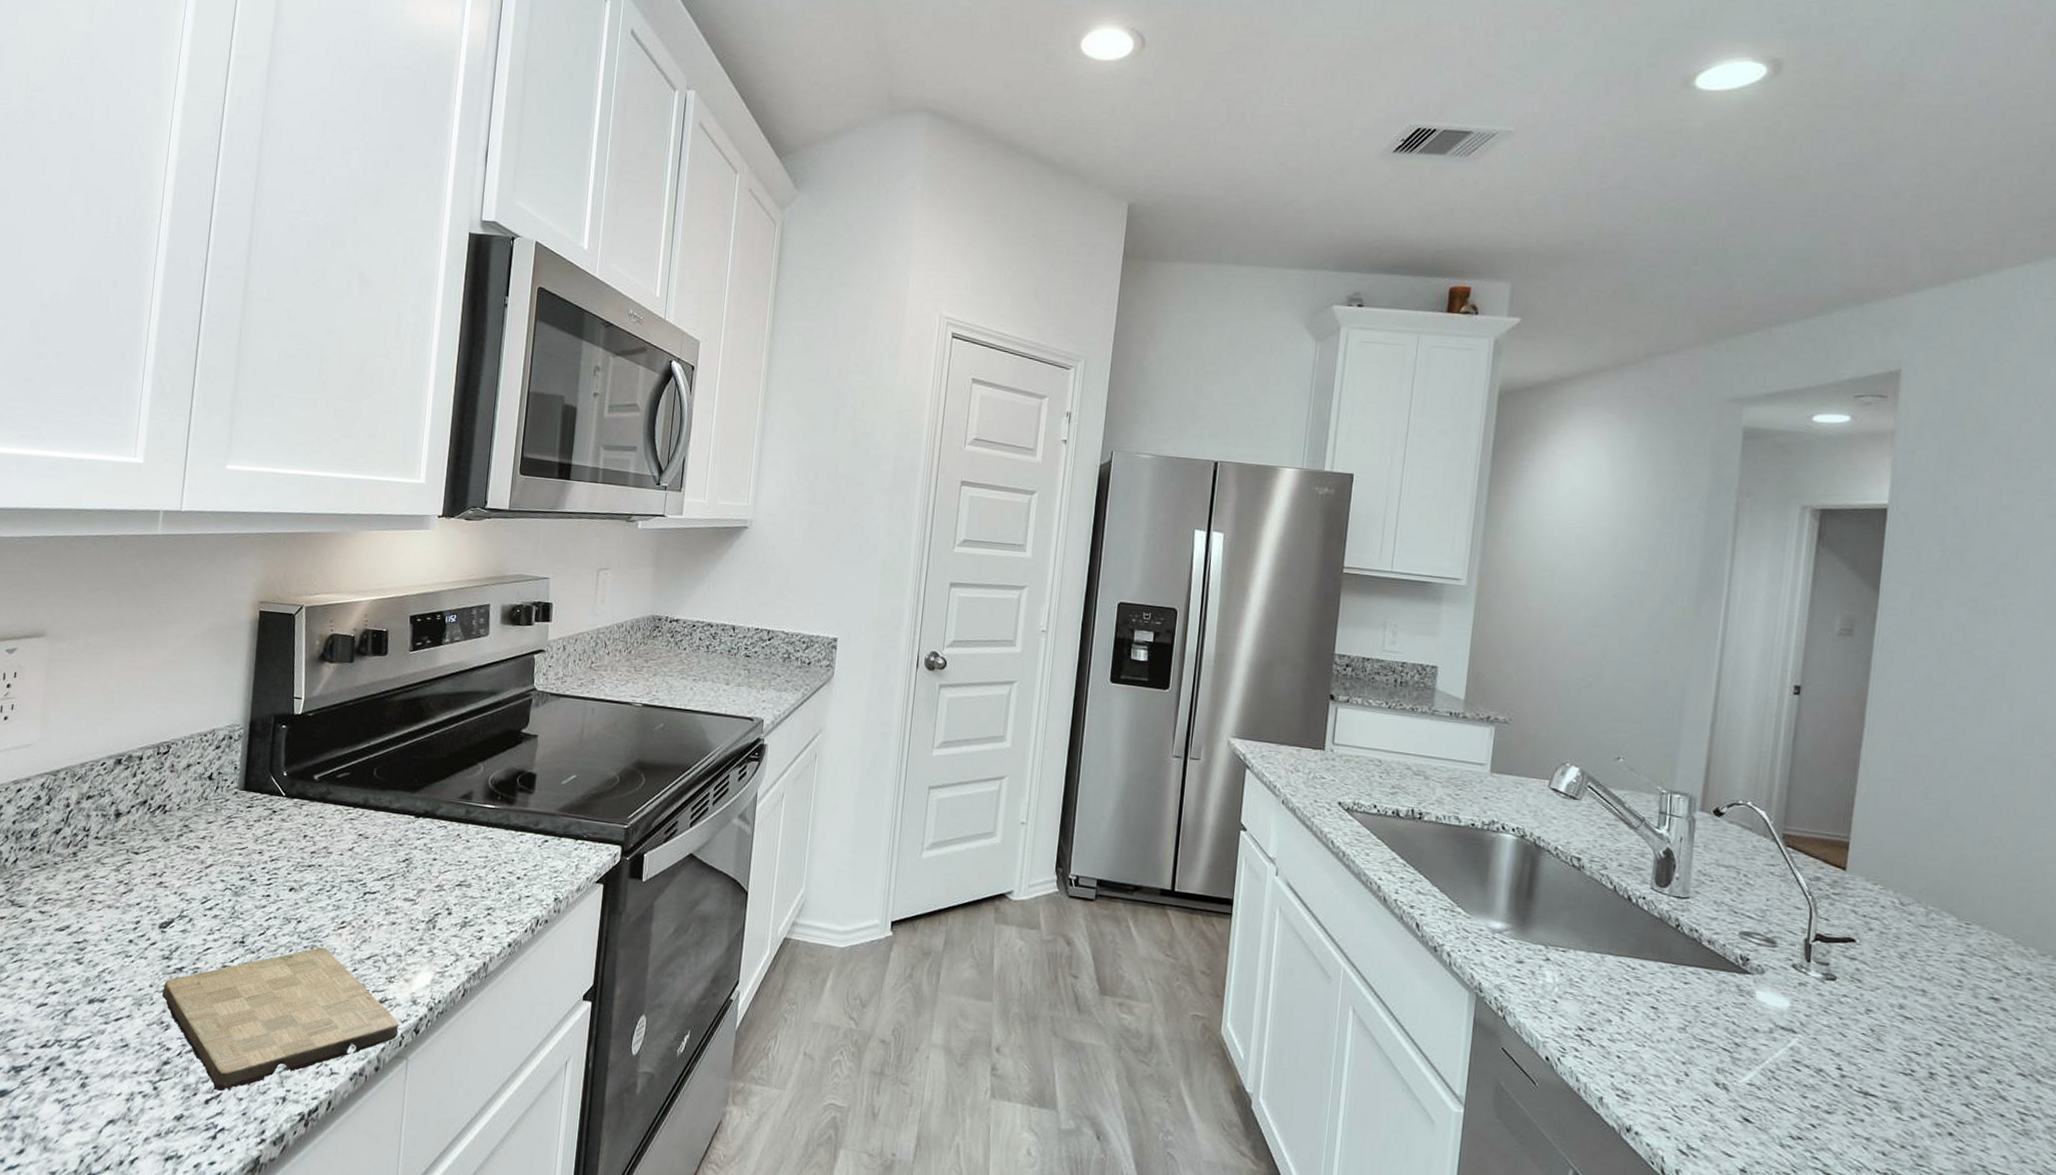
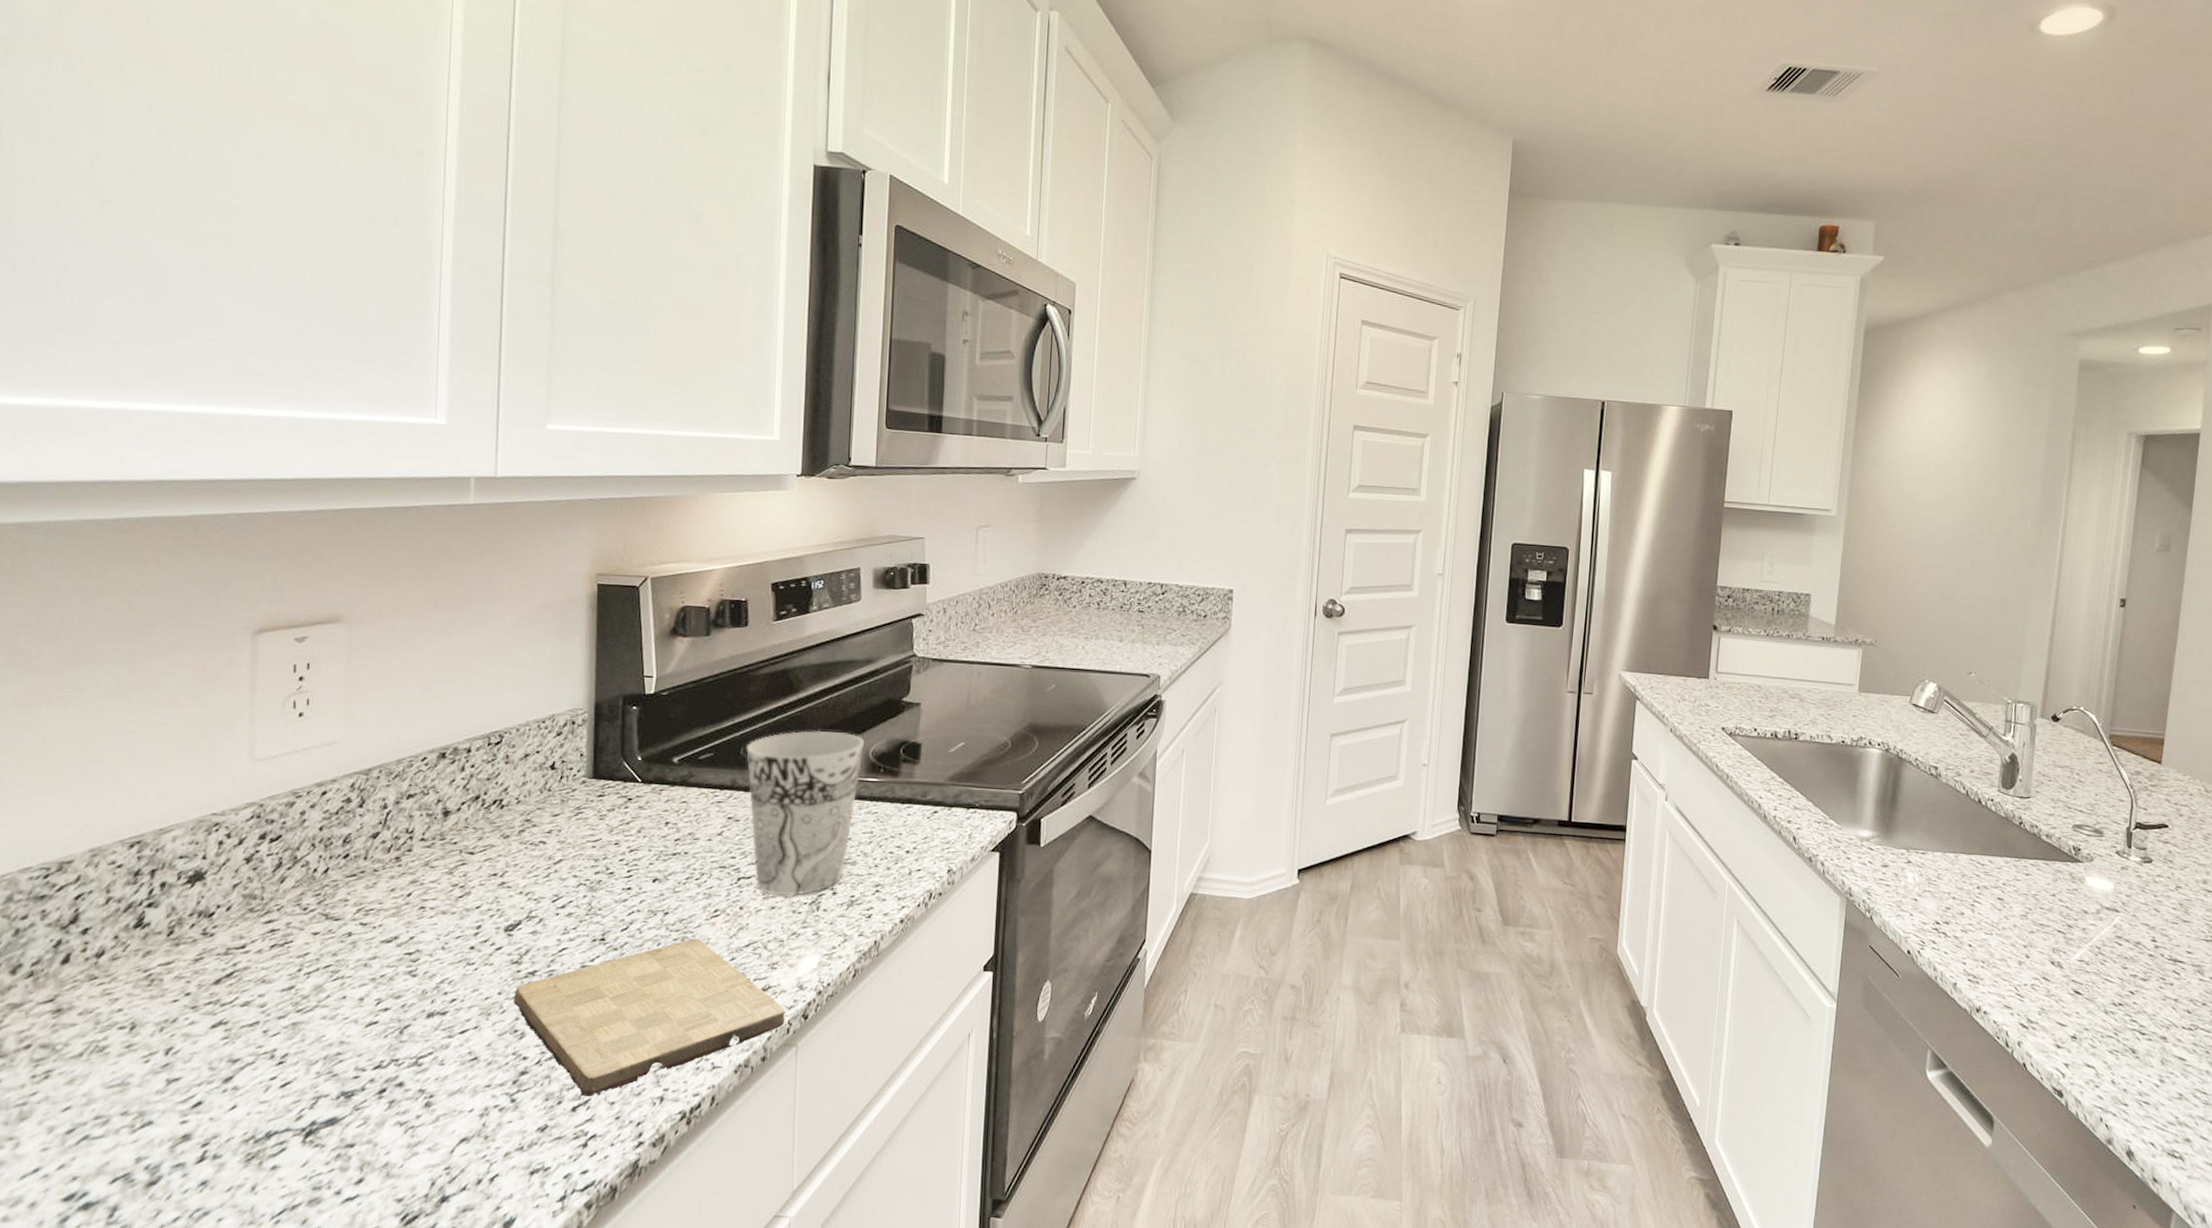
cup: none [379,756,486,914] -> present [746,730,865,896]

